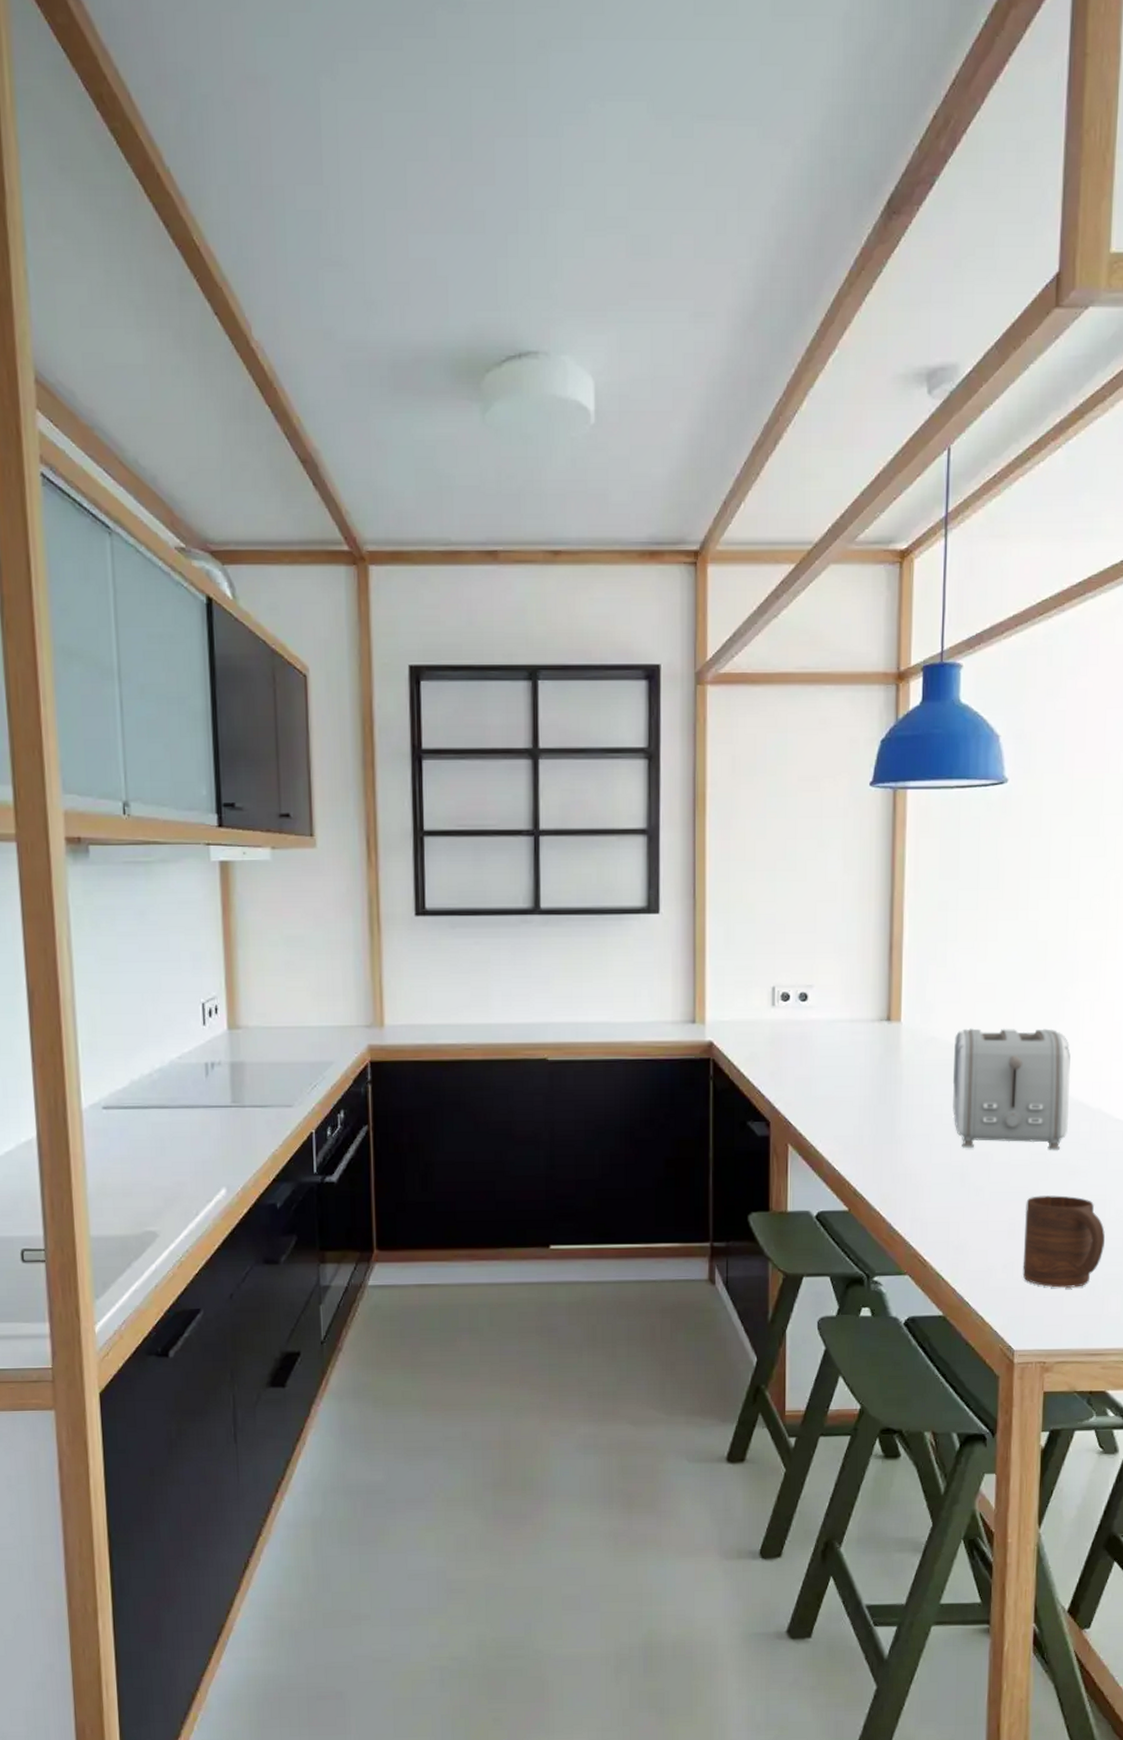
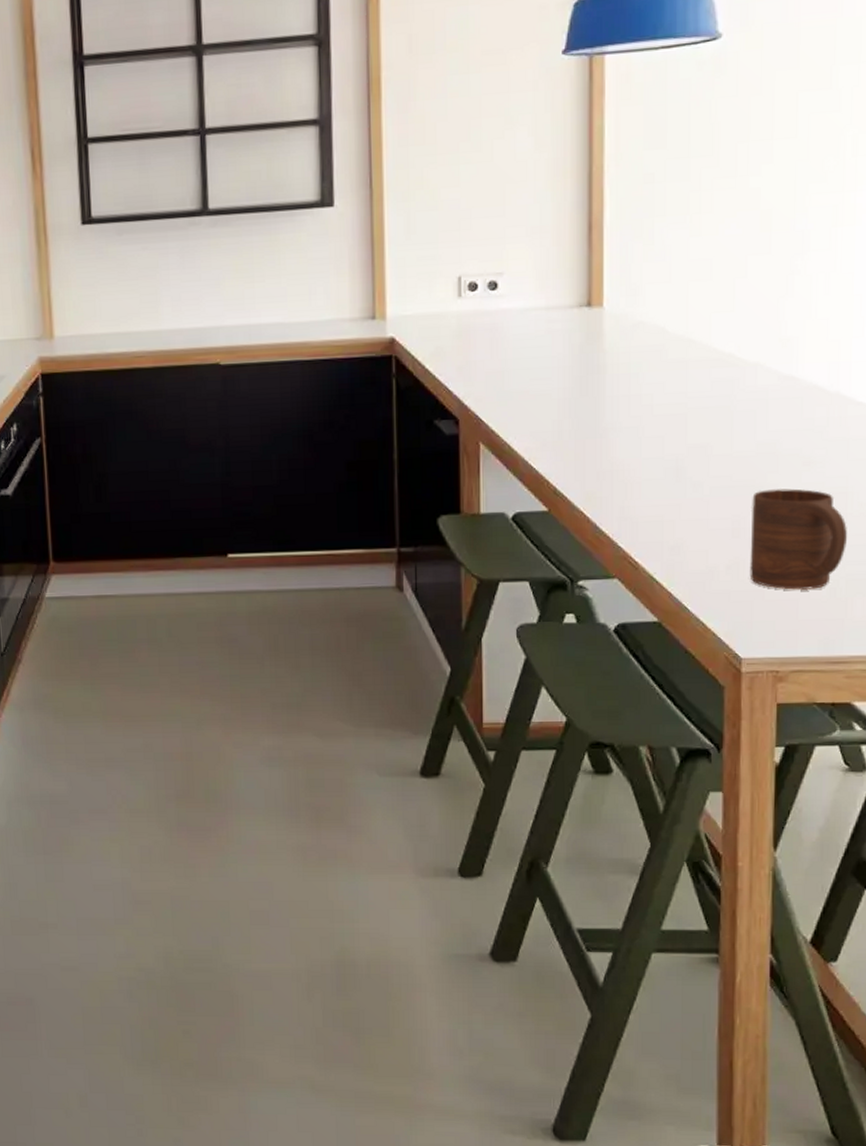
toaster: present [952,1028,1071,1151] -> none [664,306,803,441]

